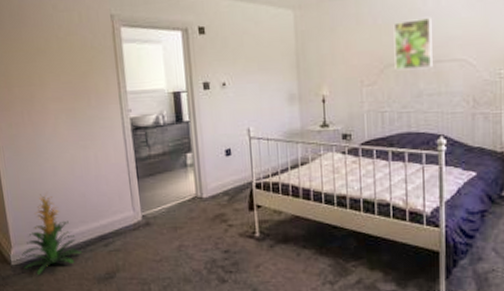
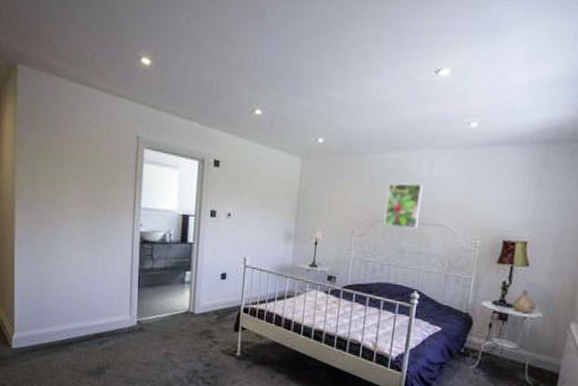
indoor plant: present [22,194,82,275] -> none [22,288,77,360]

